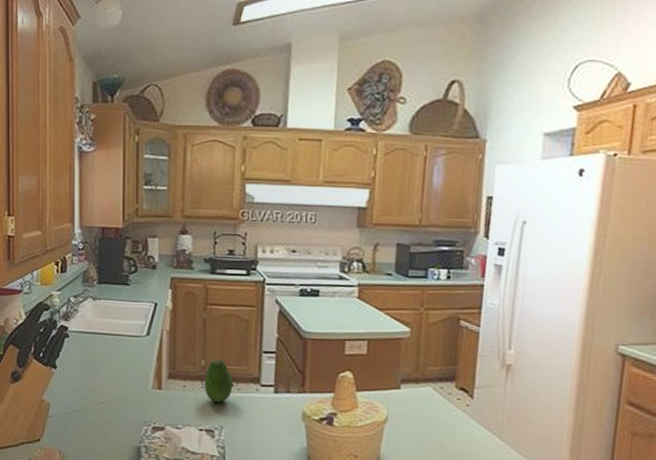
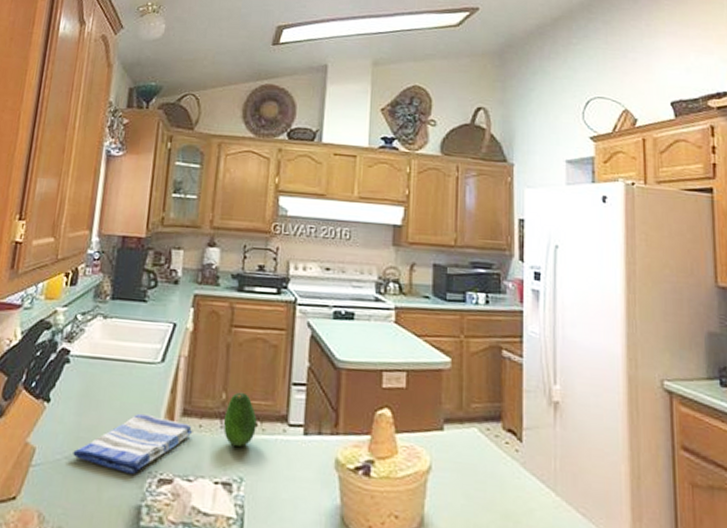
dish towel: none [81,376,179,424] -> present [73,413,193,475]

